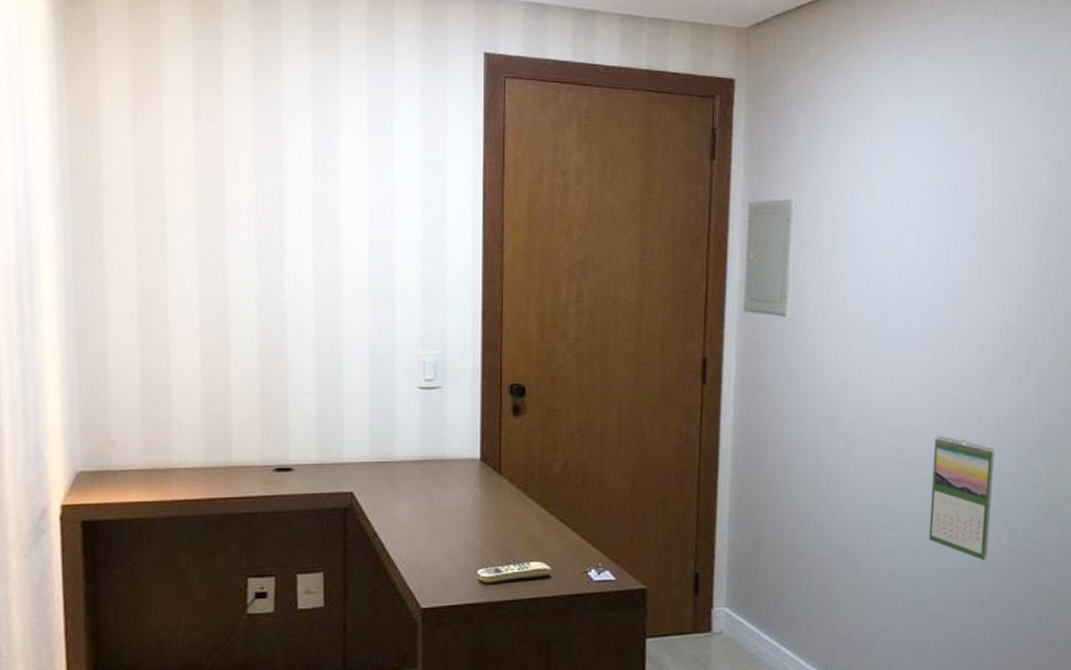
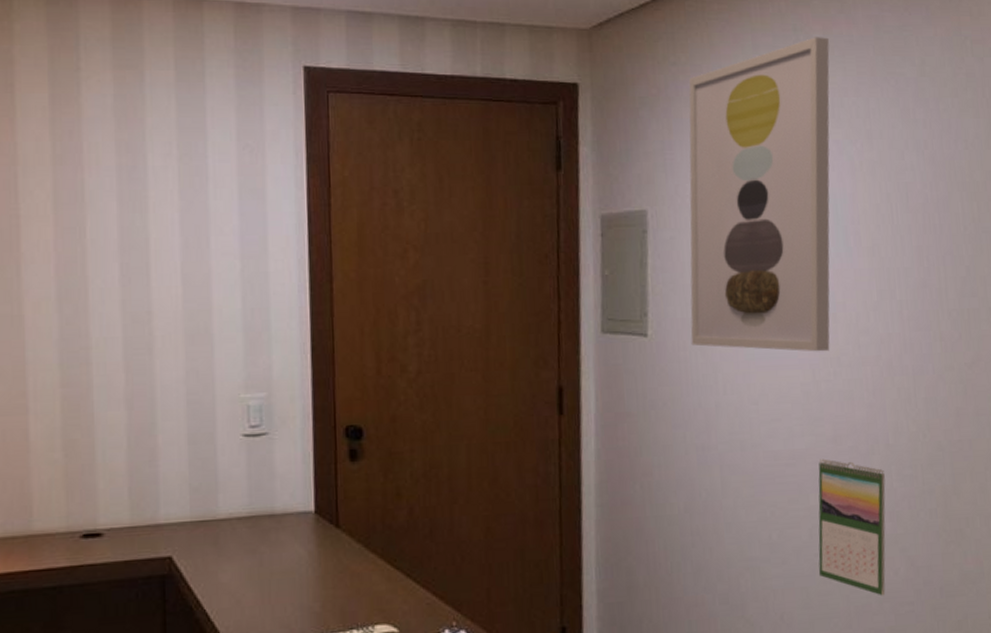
wall art: none [825,44,970,338] -> present [689,37,830,352]

